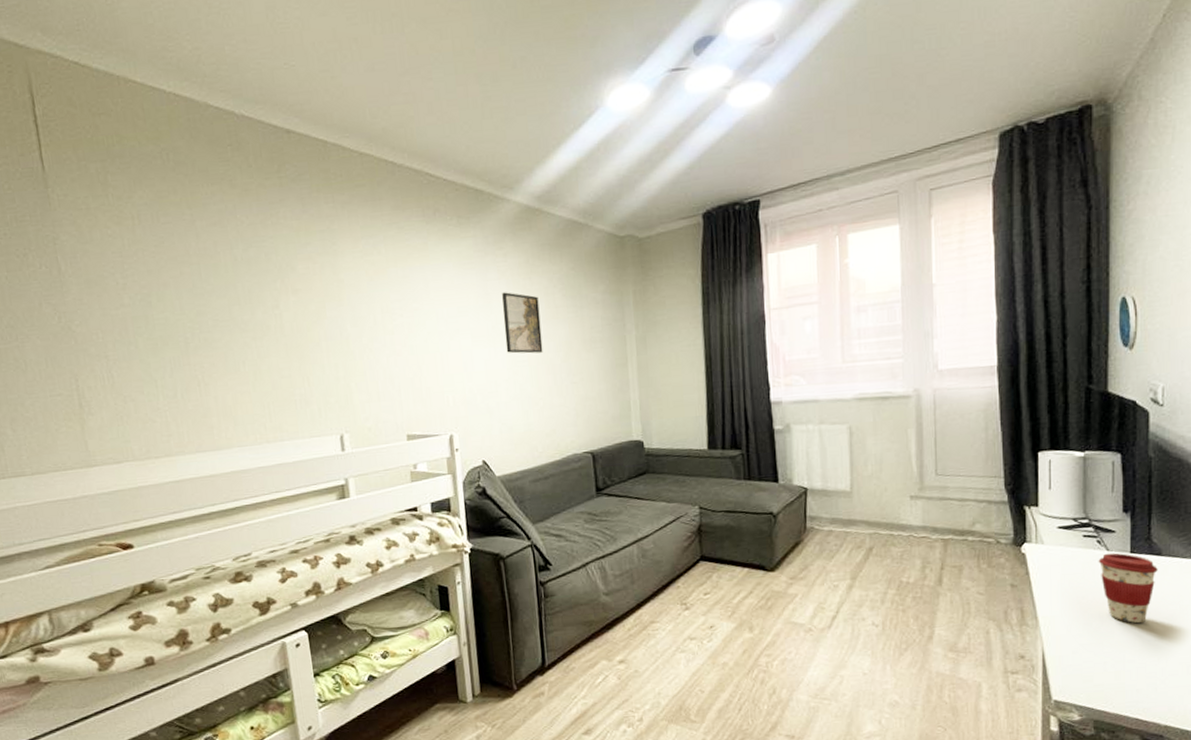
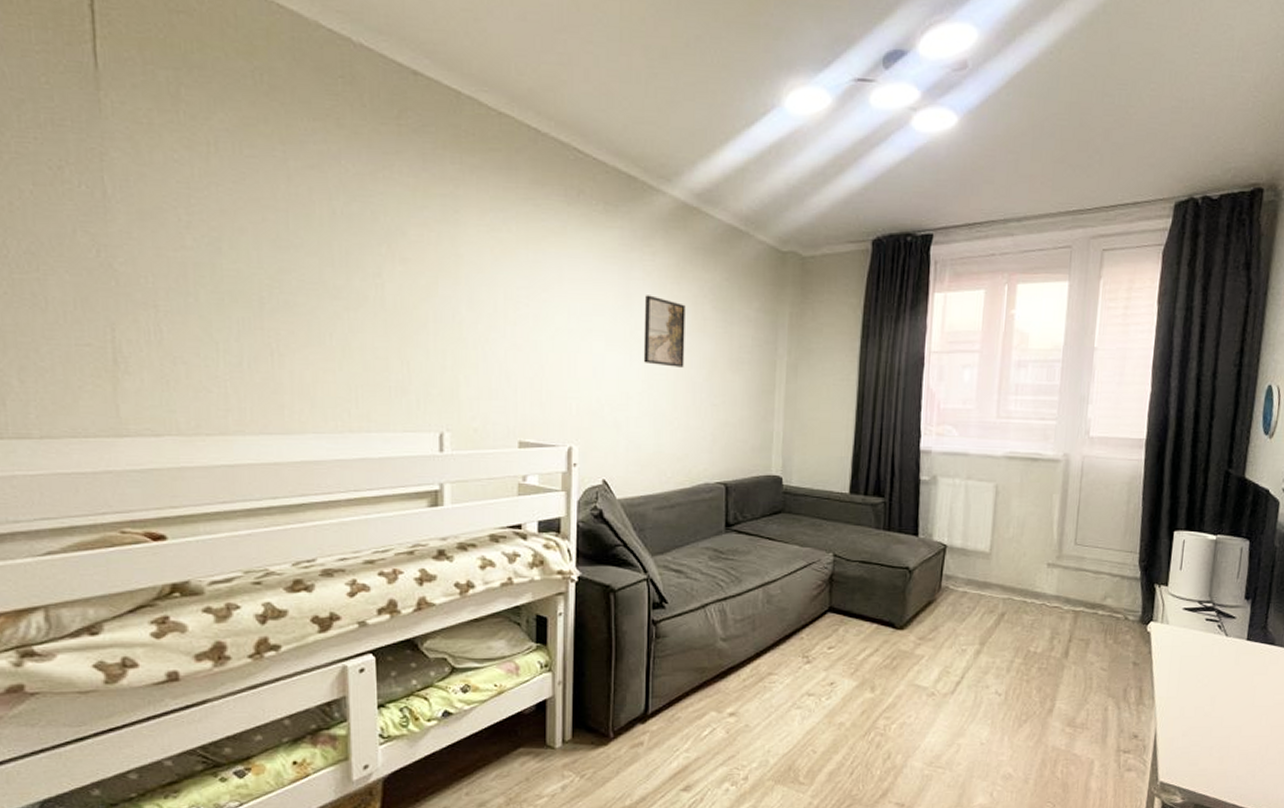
coffee cup: present [1098,552,1158,624] -> none [1216,638,1270,711]

